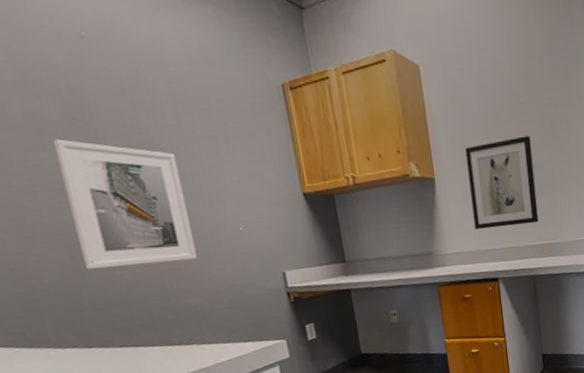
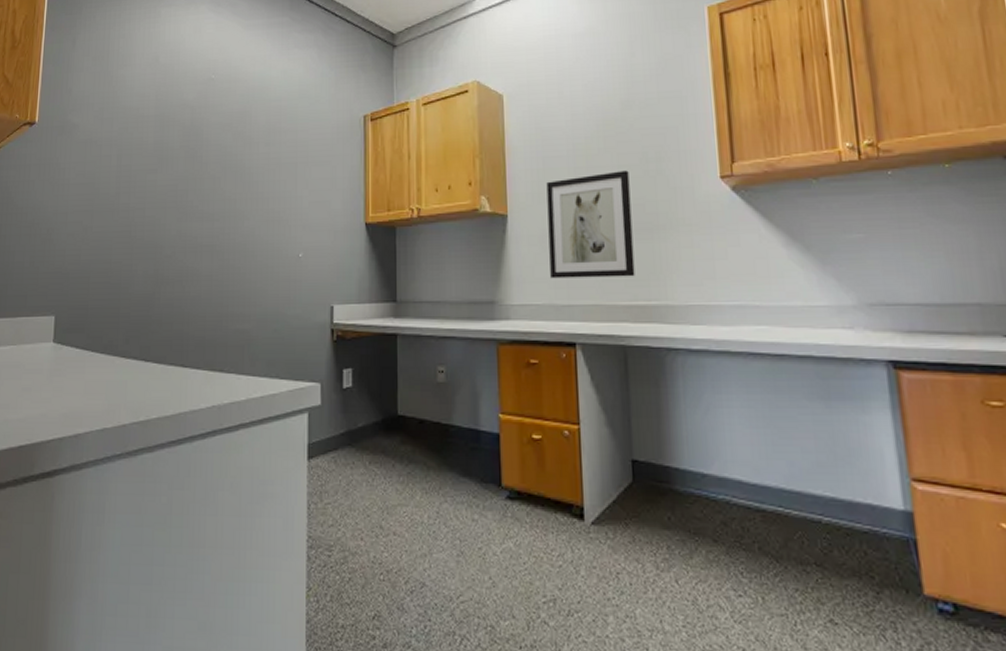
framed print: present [52,139,197,269] -> none [164,164,259,284]

